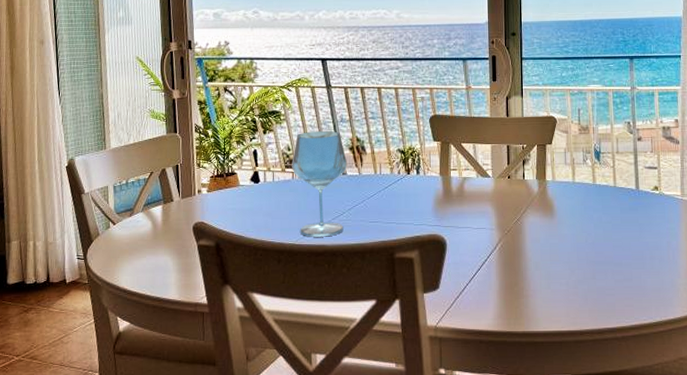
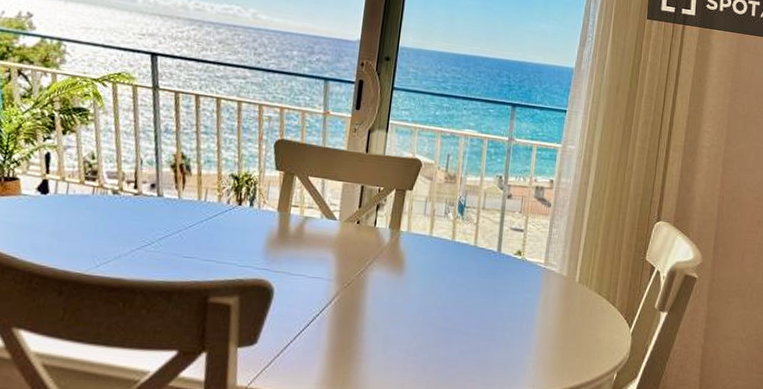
wine glass: present [292,130,348,237] -> none [93,139,166,270]

